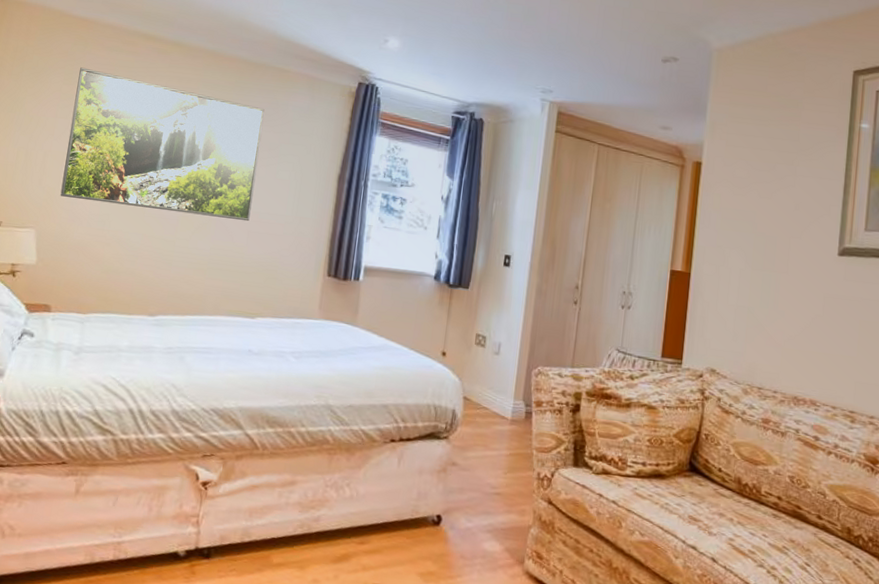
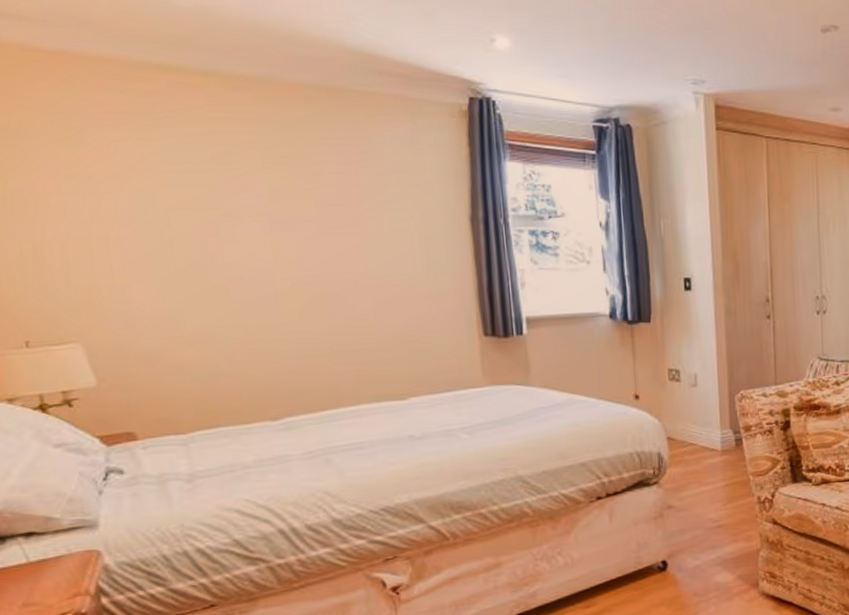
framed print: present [60,67,265,222] -> none [76,121,371,296]

